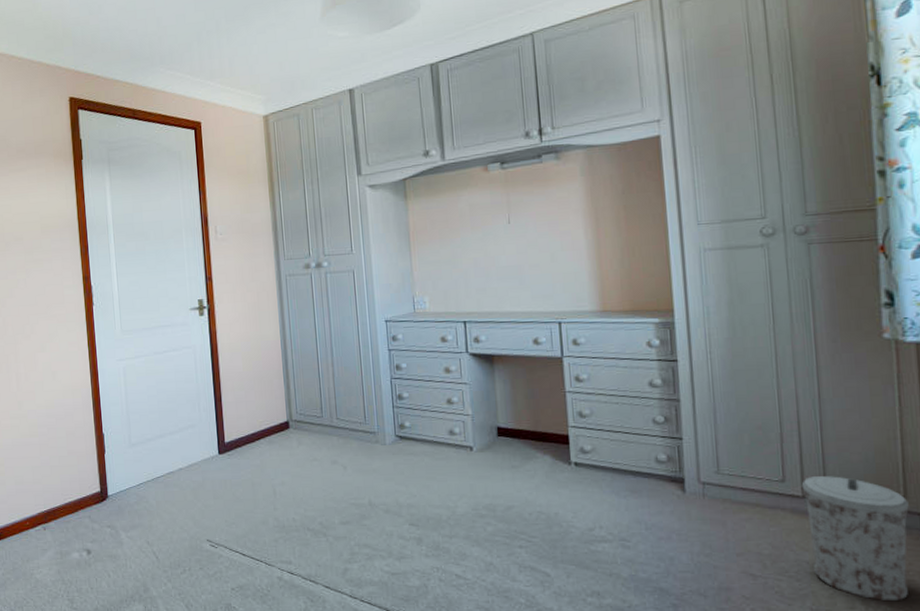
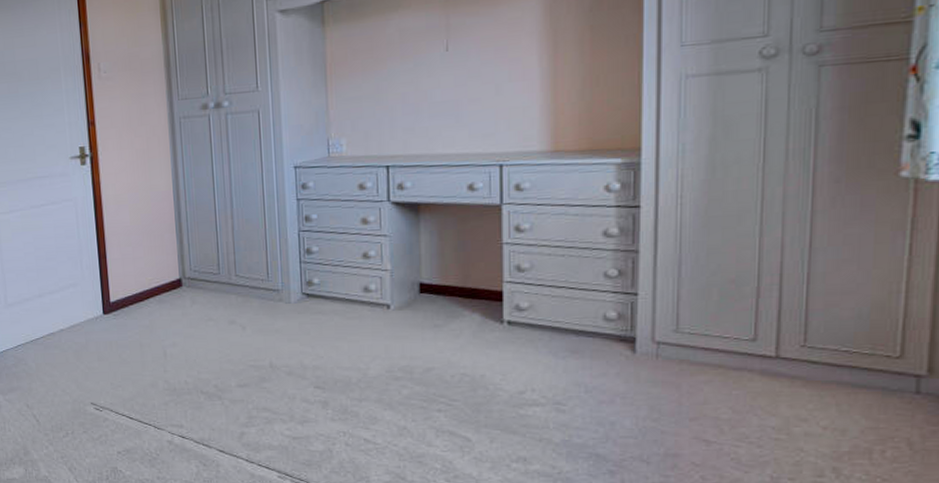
trash can: present [801,476,909,602] -> none [776,334,905,470]

